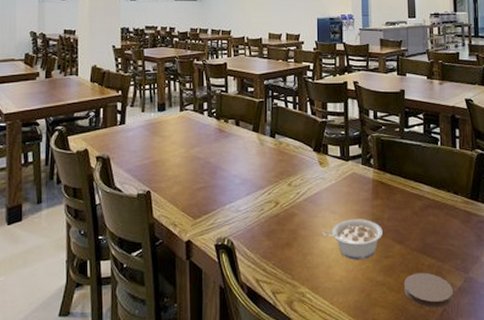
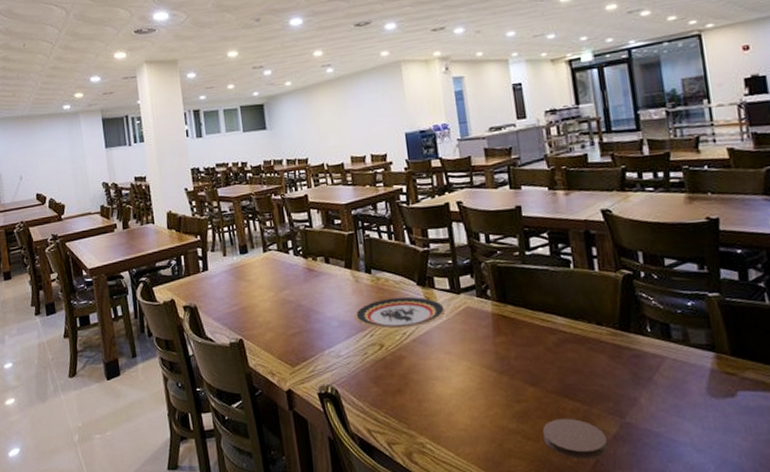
plate: none [257,160,335,189] -> present [355,296,446,329]
legume: present [323,219,382,260] -> none [438,359,511,406]

